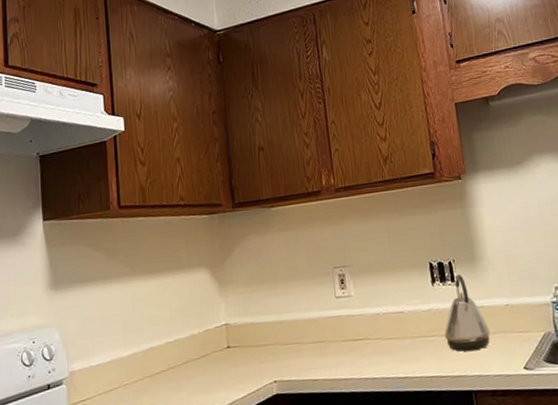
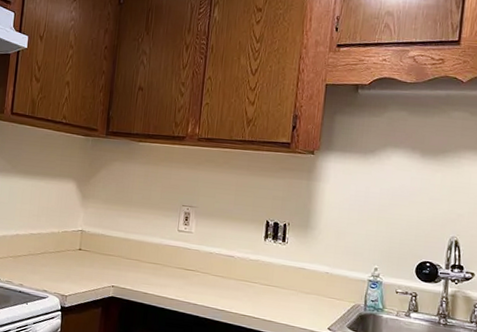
kettle: present [444,274,490,352] -> none [264,237,306,304]

